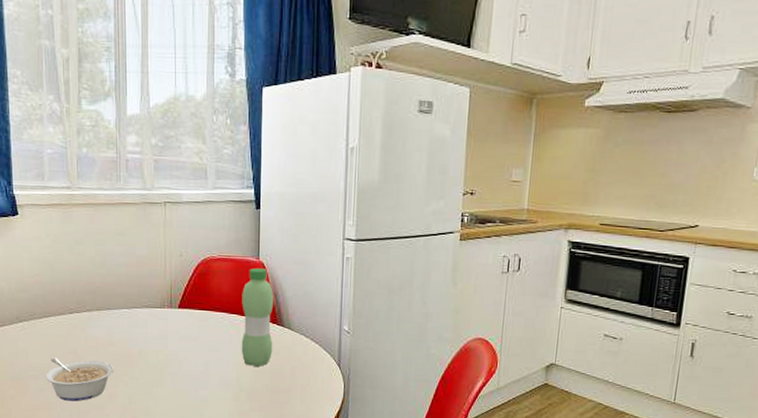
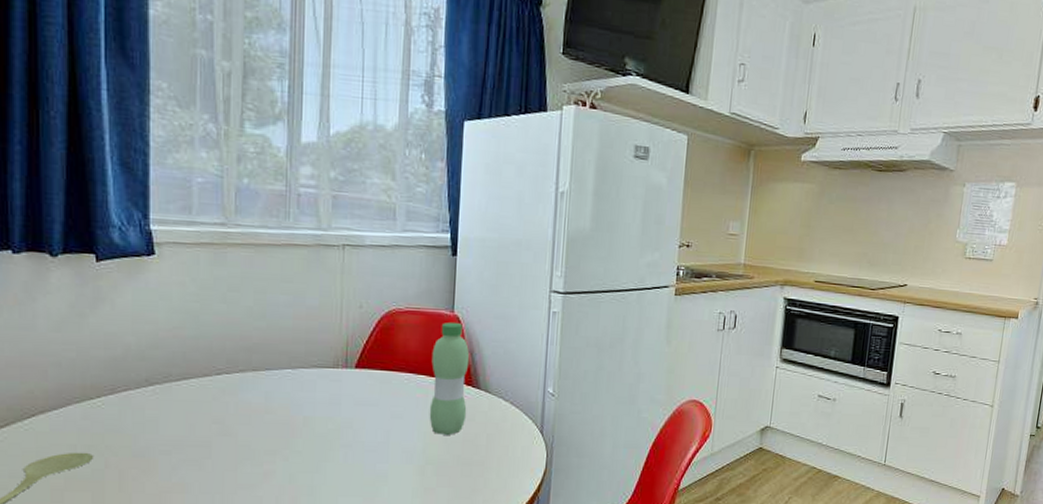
legume: present [45,357,114,402] -> none [180,428,272,482]

